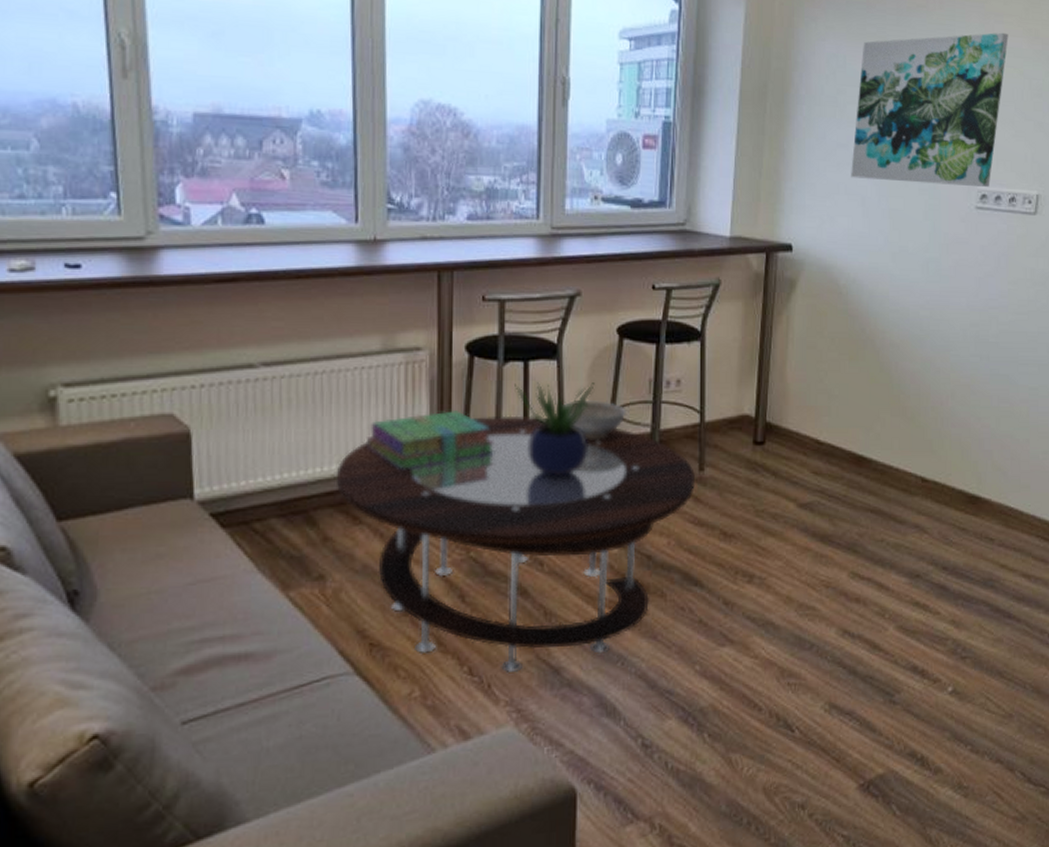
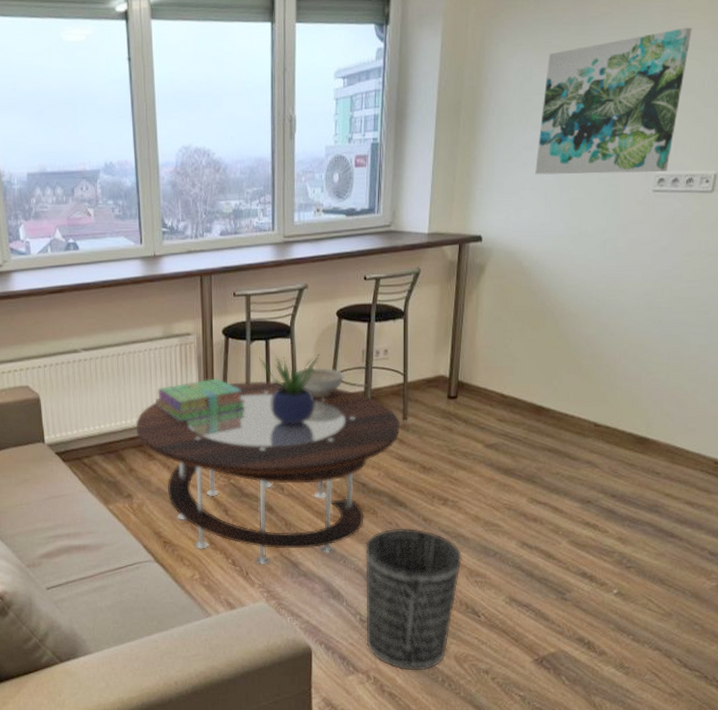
wastebasket: none [650,614,773,813] -> present [365,528,463,671]

